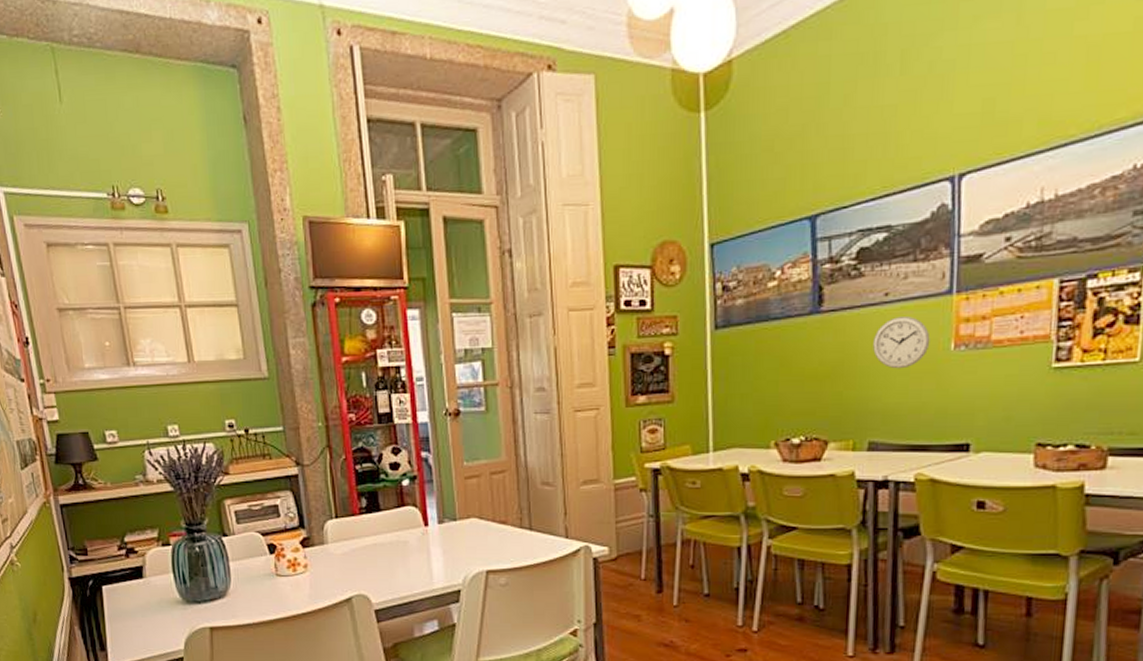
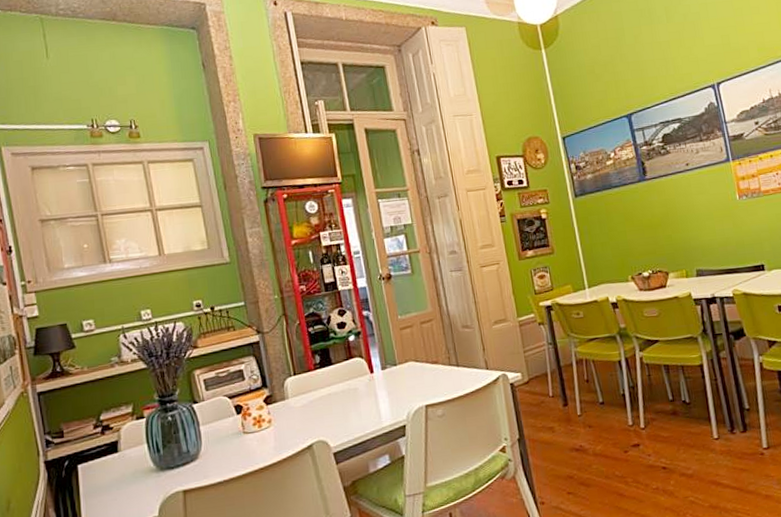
wall clock: present [873,317,931,369] -> none [685,178,723,216]

